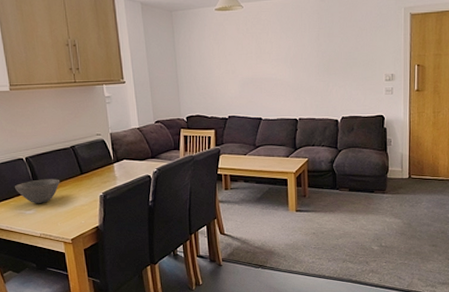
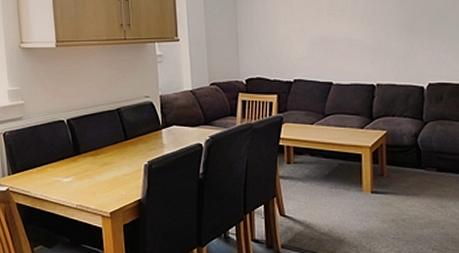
bowl: present [14,179,60,204] -> none [52,144,102,172]

